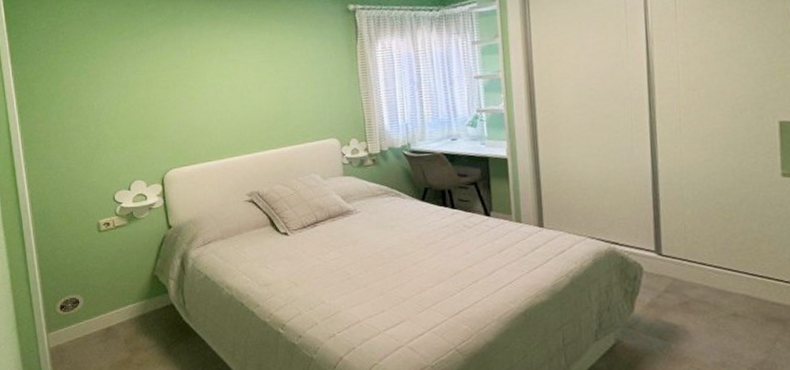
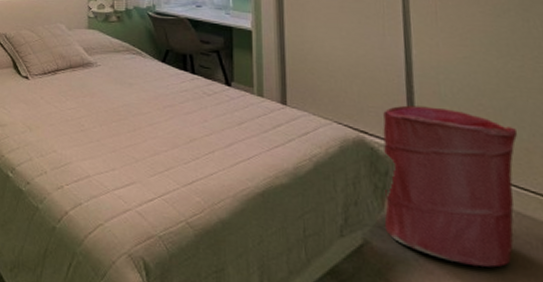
laundry hamper: none [632,211,748,347] -> present [383,105,517,268]

